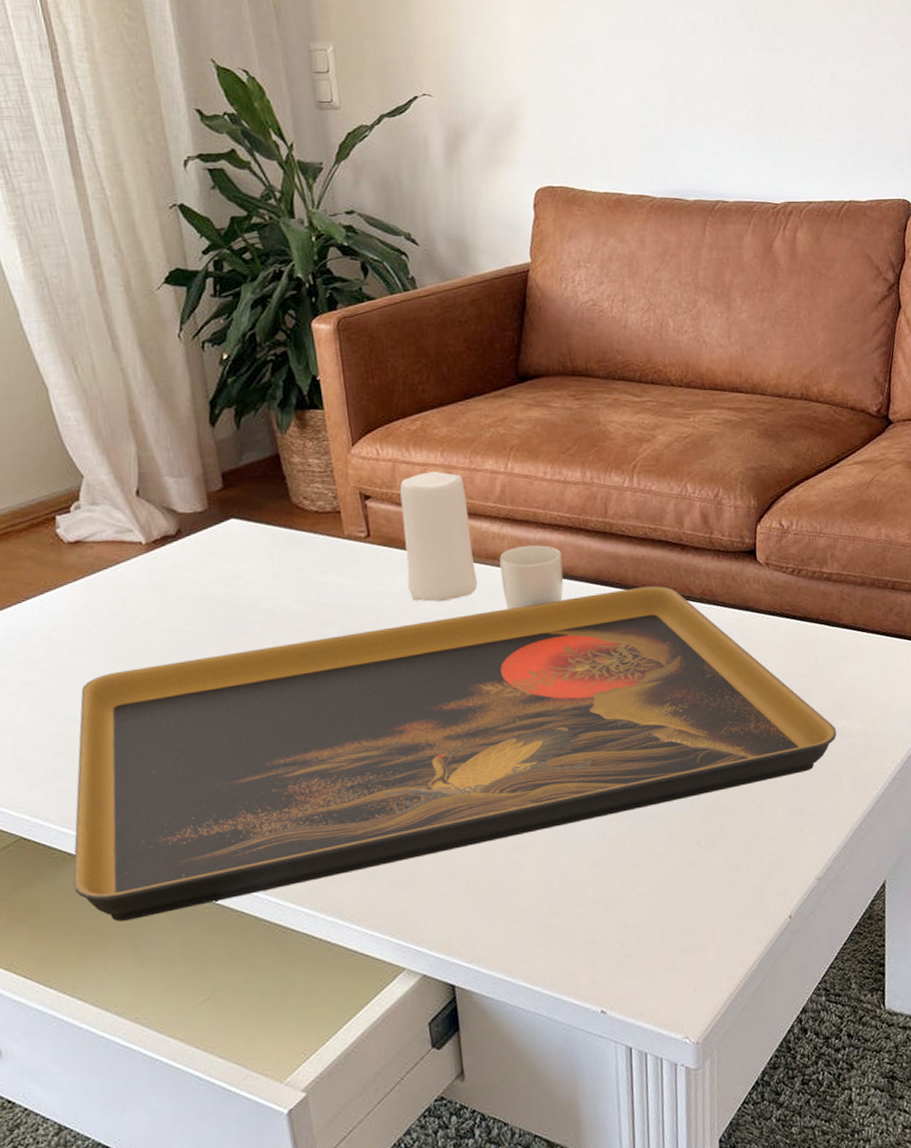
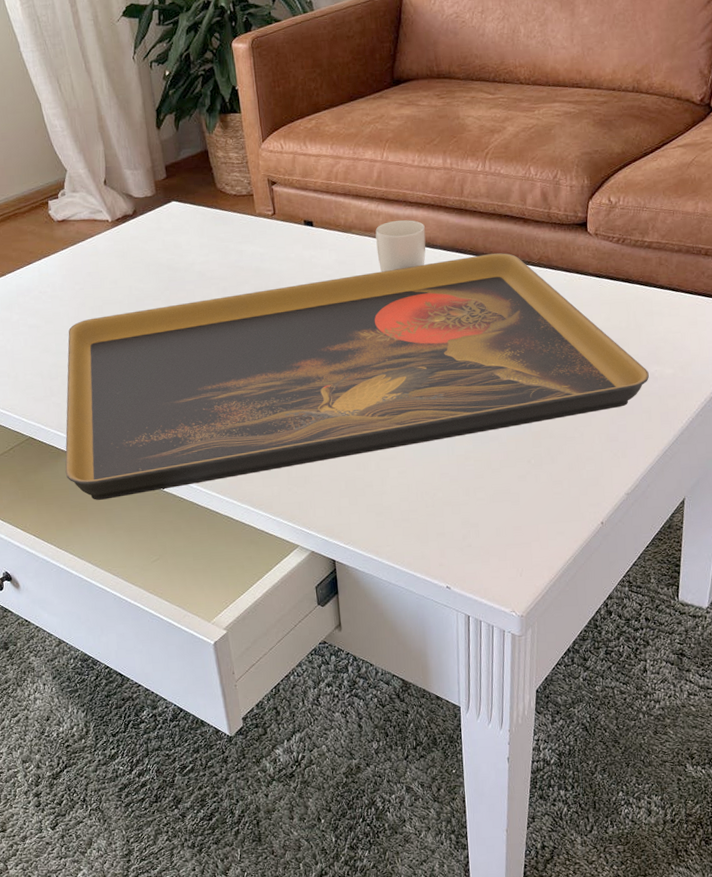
candle: present [400,471,478,602] -> none [298,161,358,266]

